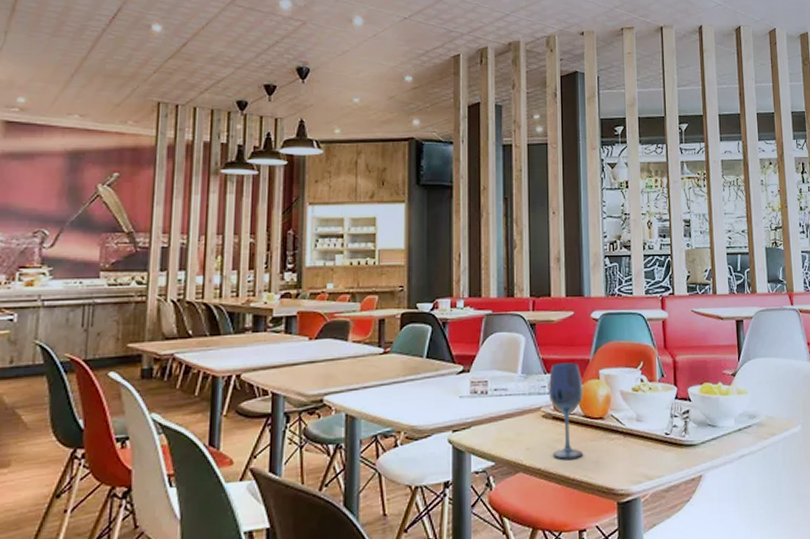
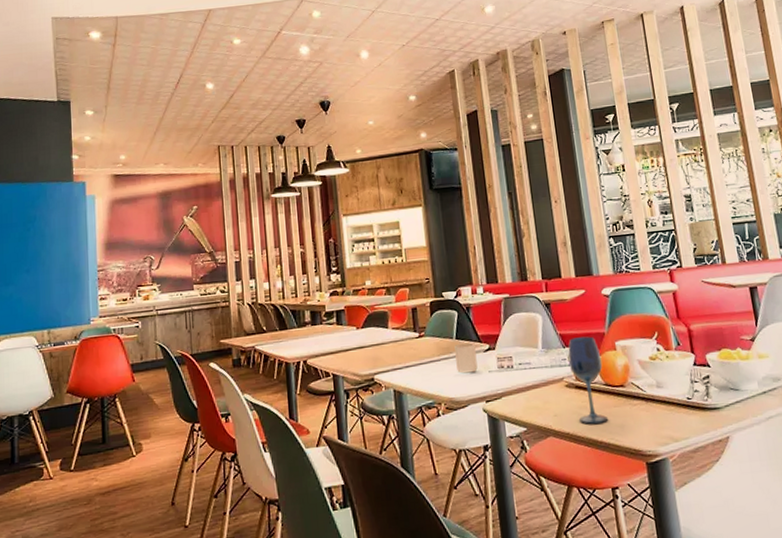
cup: none [424,364,448,398] -> present [454,343,478,374]

